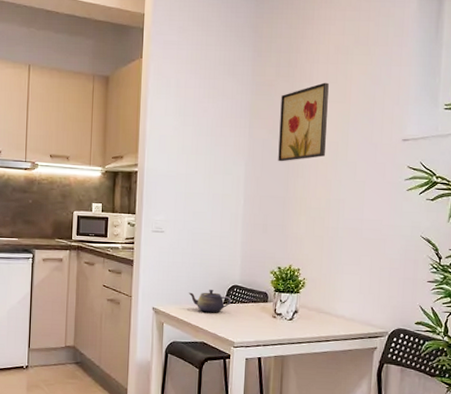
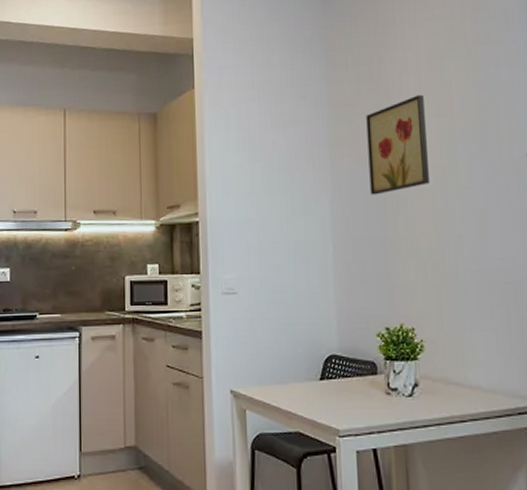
teapot: present [188,290,232,313] -> none [274,363,331,393]

